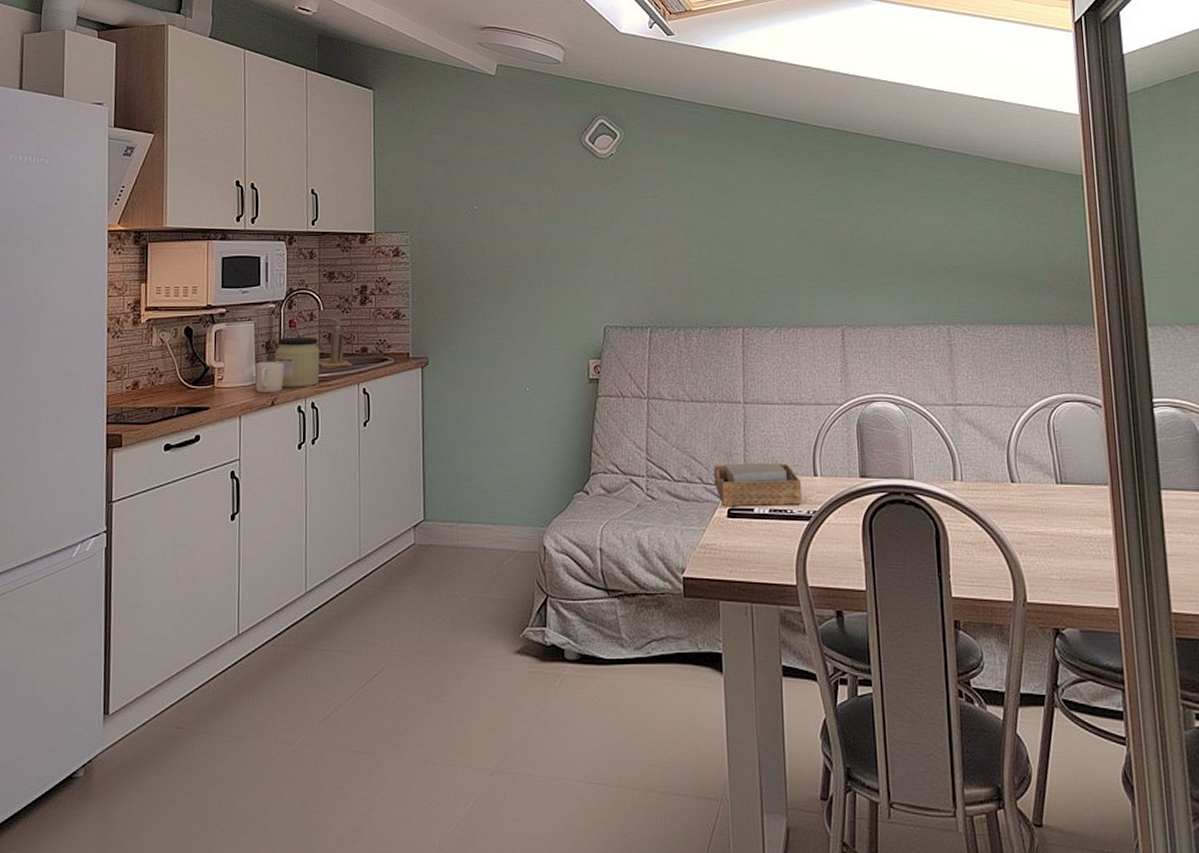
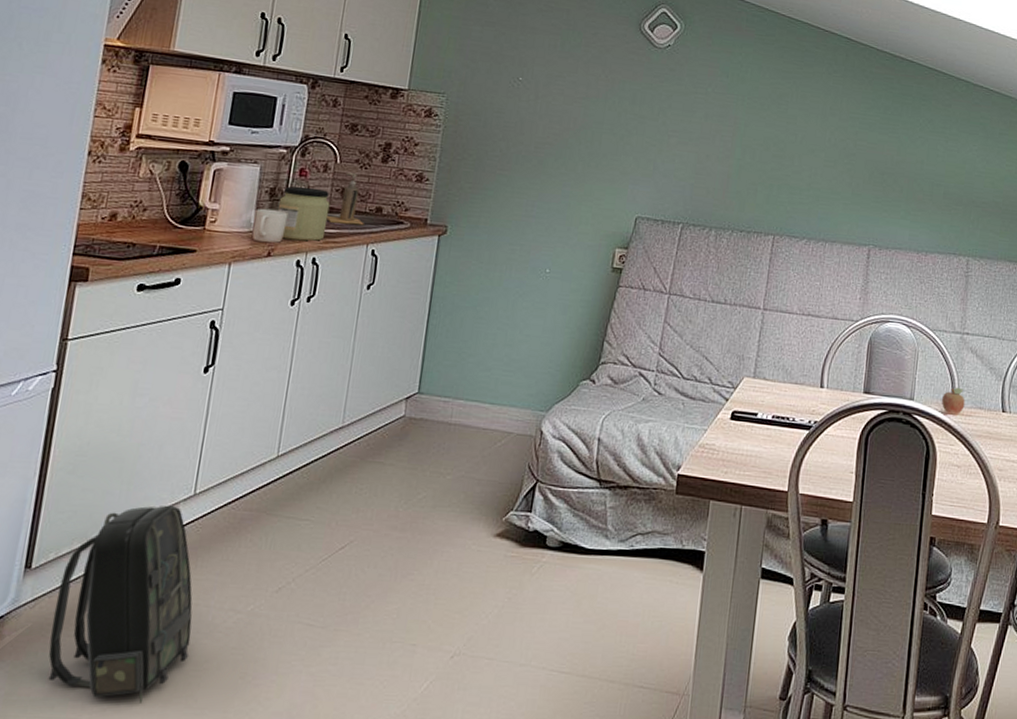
backpack: none [132,647,254,835] -> present [48,505,193,703]
napkin holder: present [714,463,802,507] -> none [722,367,807,414]
fruit: none [943,461,970,491] -> present [941,387,965,415]

